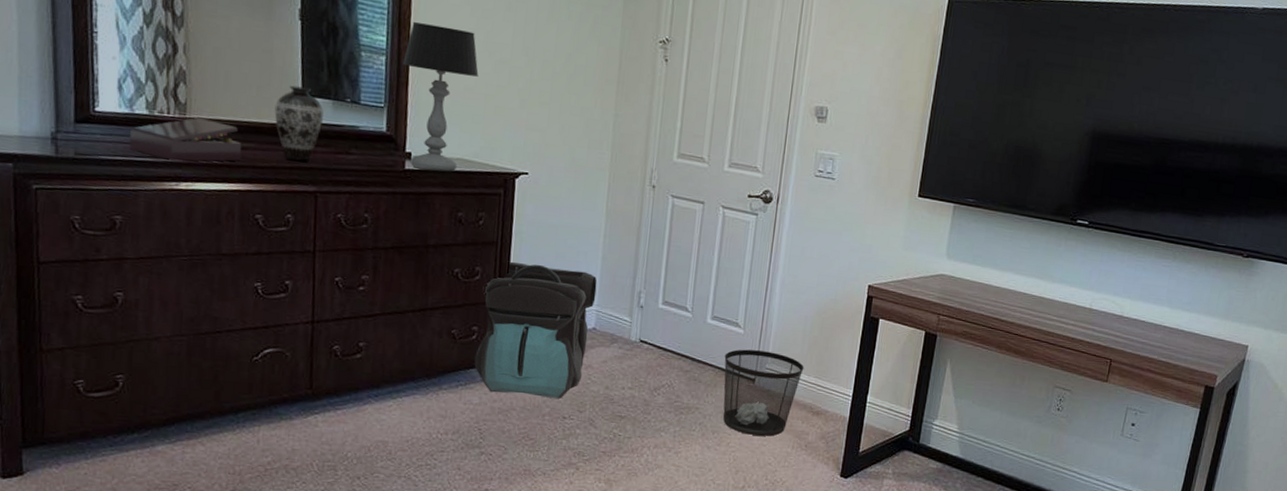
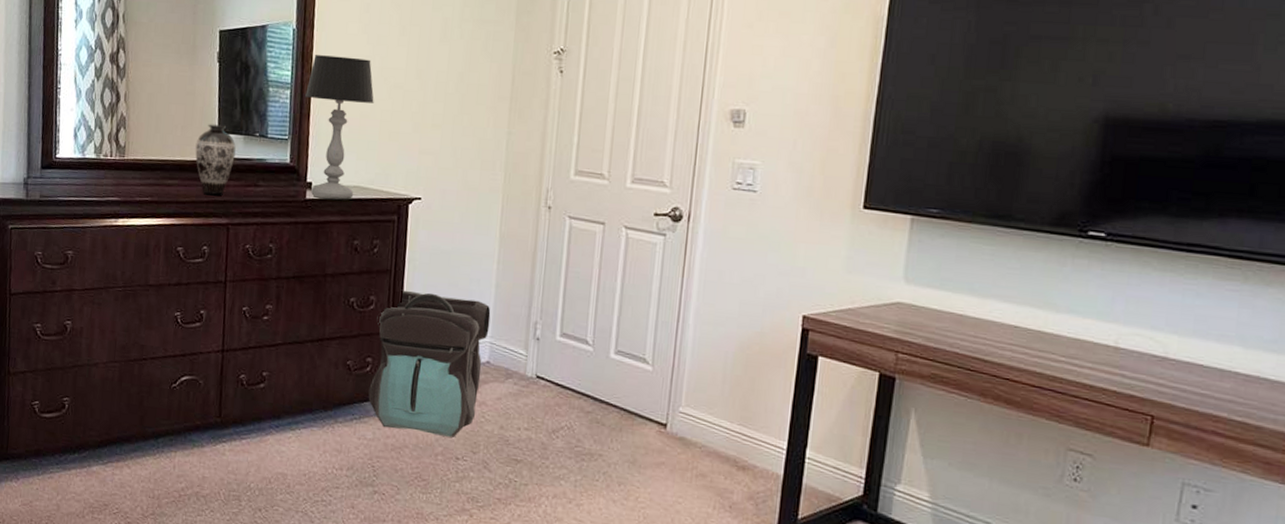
jewelry box: present [129,117,242,162] -> none [81,158,168,200]
waste bin: present [723,349,804,436] -> none [630,389,726,493]

